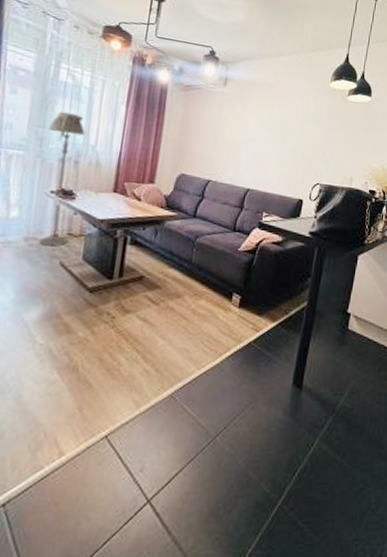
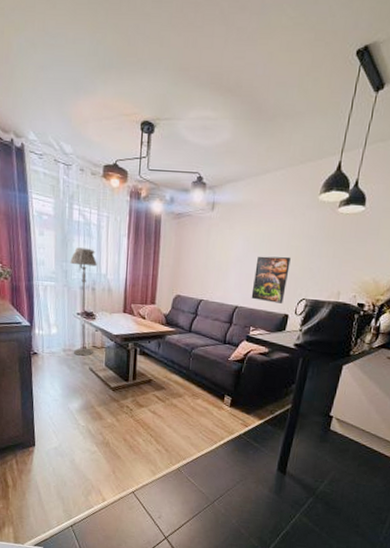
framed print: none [264,136,304,188] -> present [251,256,291,303]

